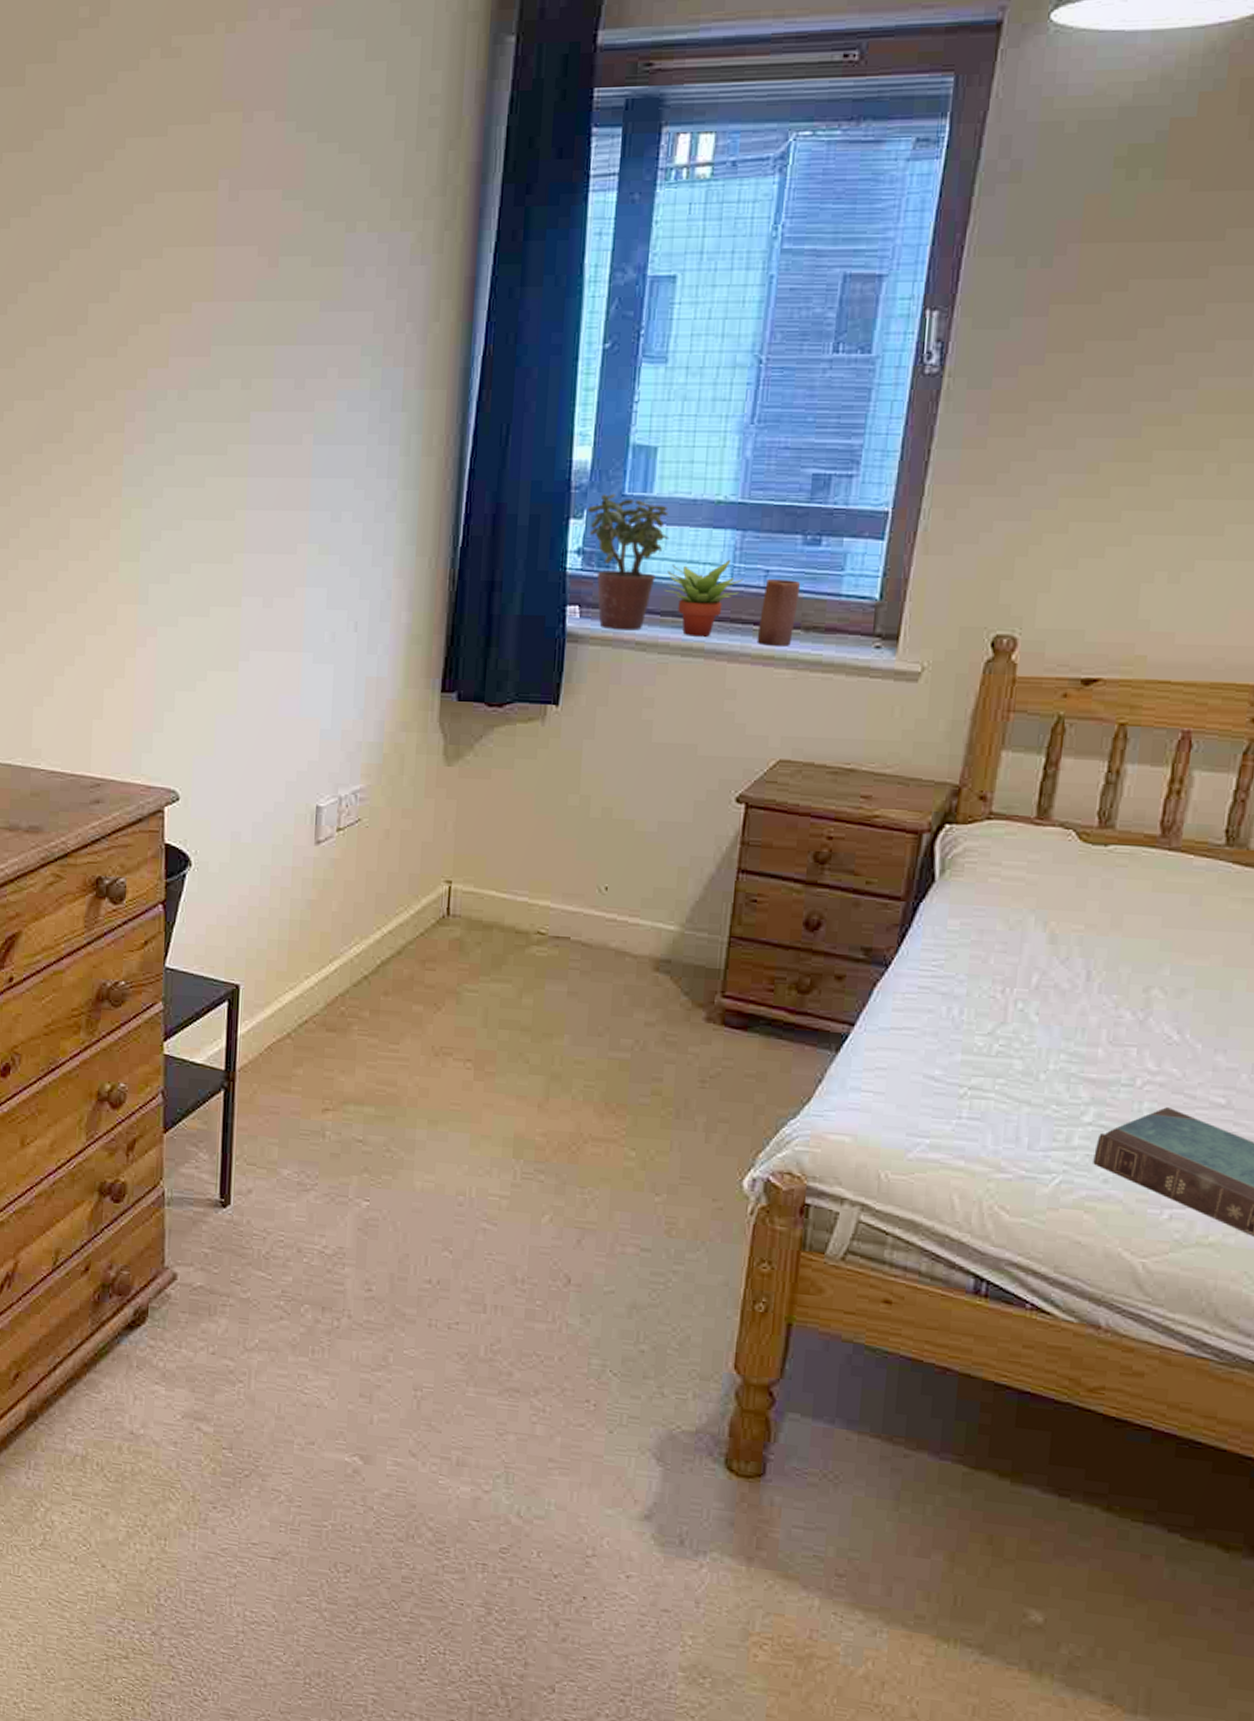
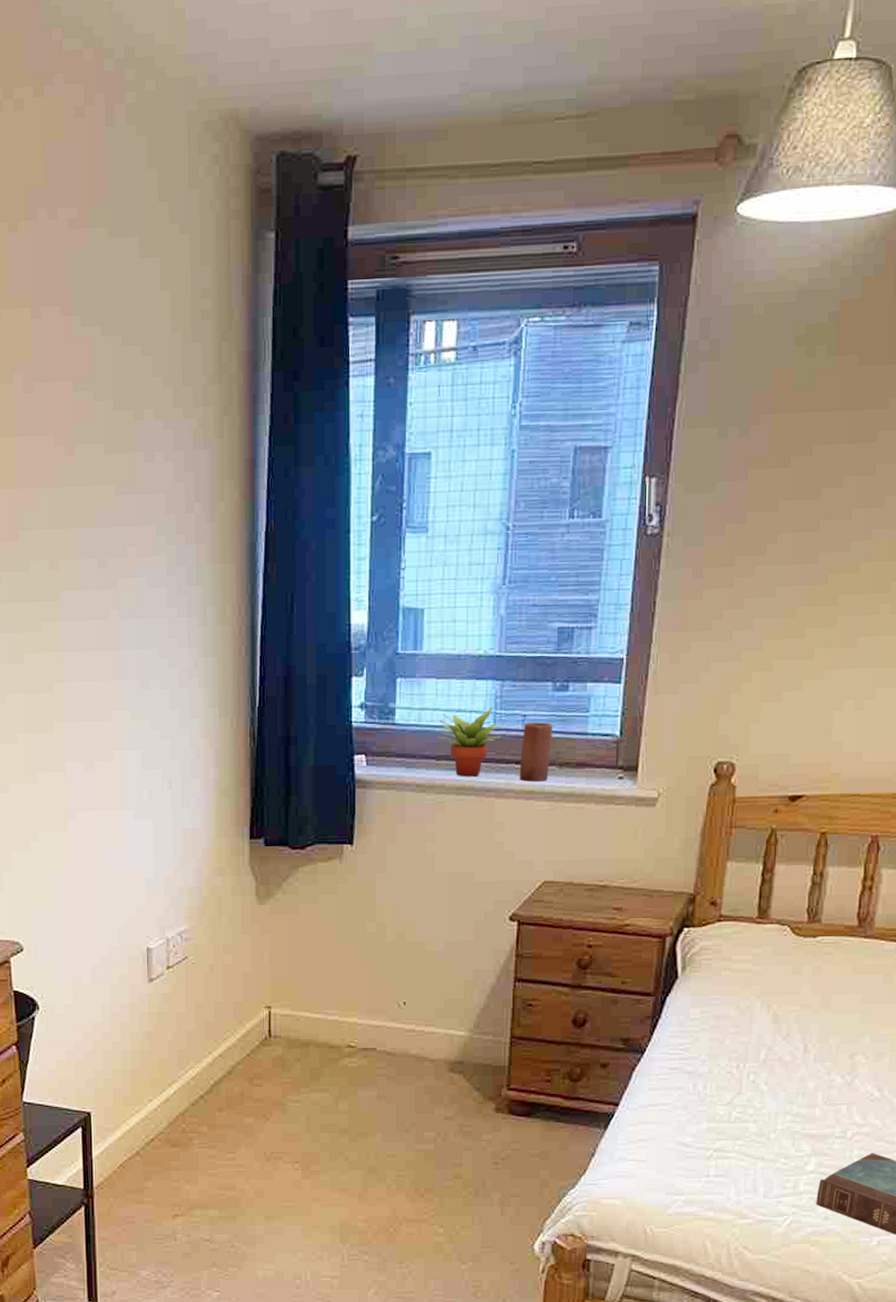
potted plant: present [588,494,670,632] -> none [367,653,439,776]

